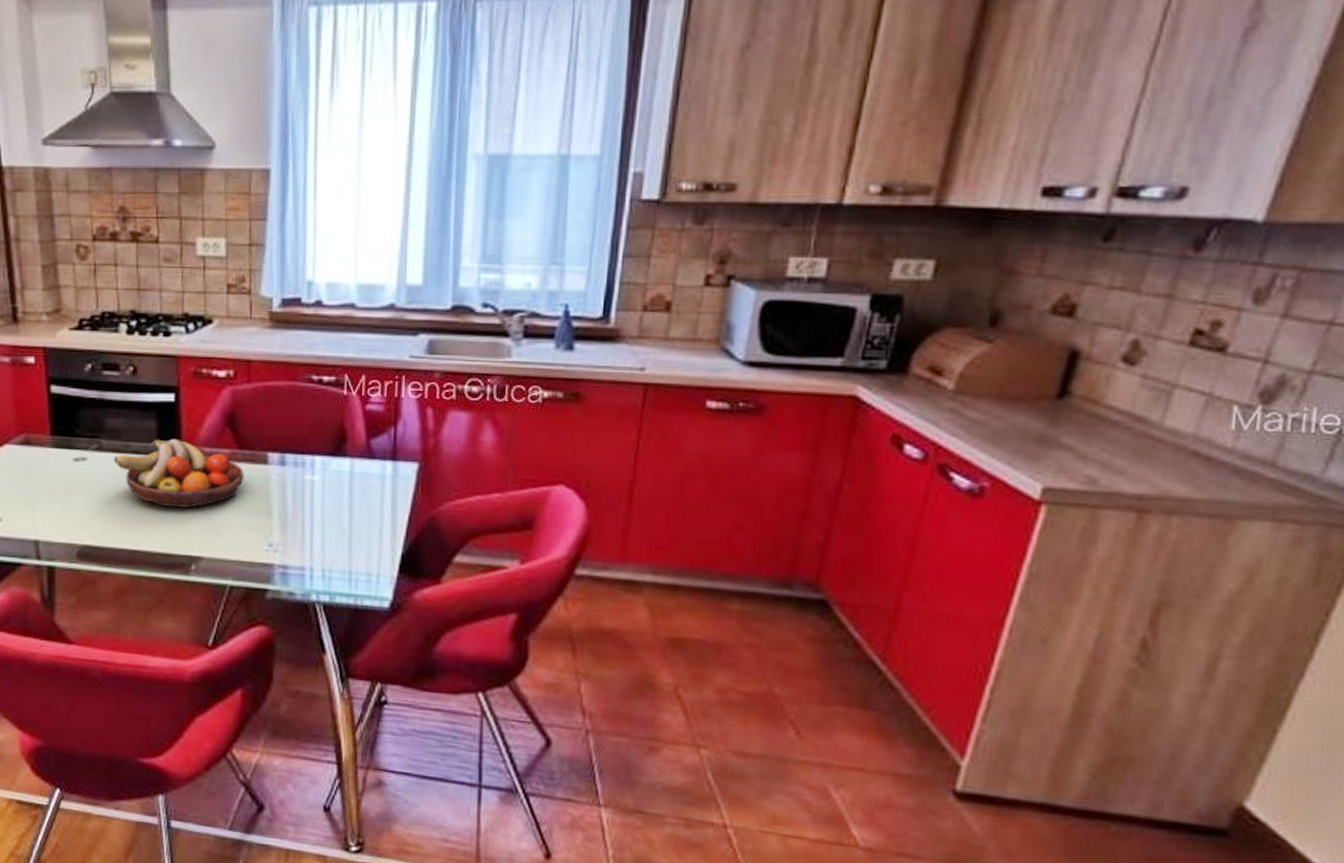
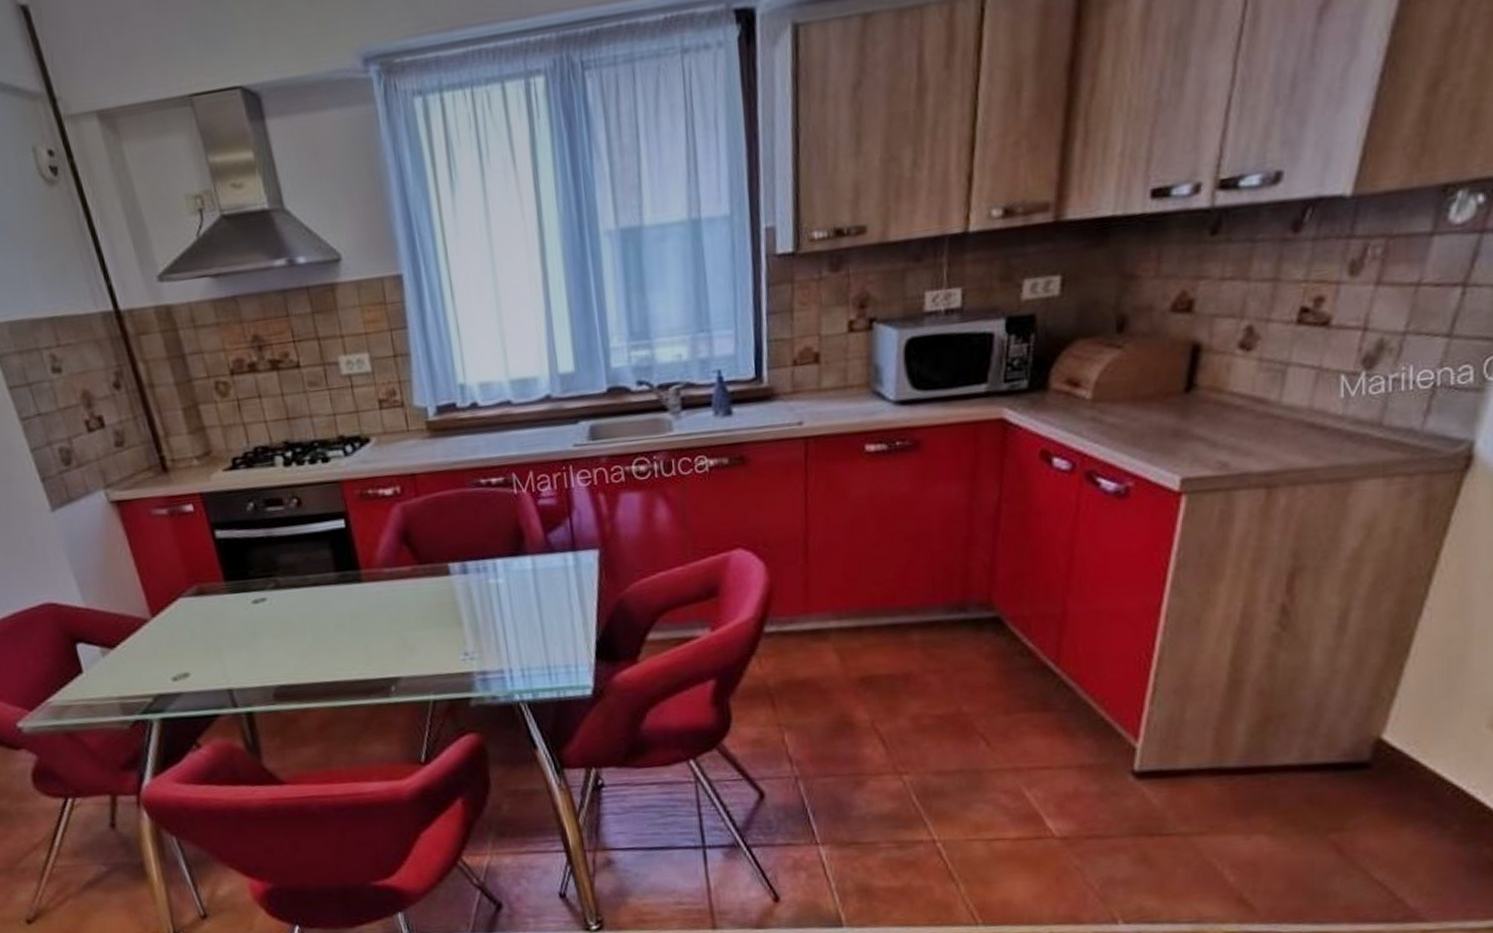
fruit bowl: present [113,438,244,509] -> none [293,564,429,635]

